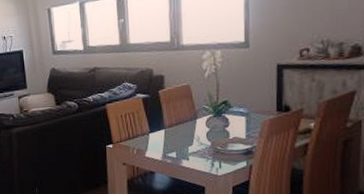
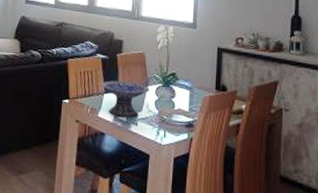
decorative bowl: none [144,117,199,154] -> present [100,80,150,118]

